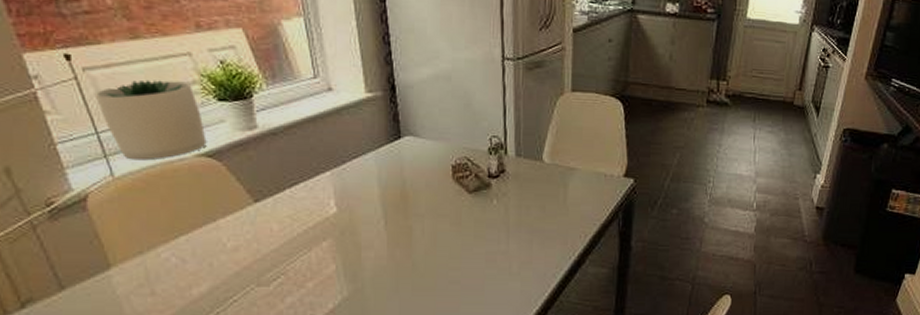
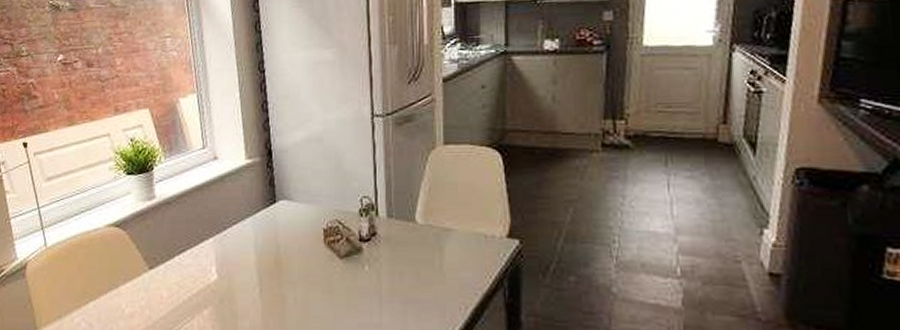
planter: present [94,79,207,161] -> none [39,159,116,231]

